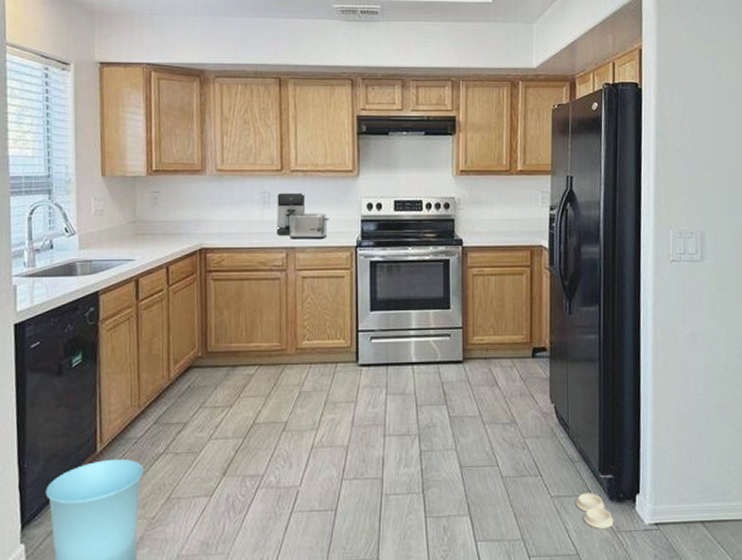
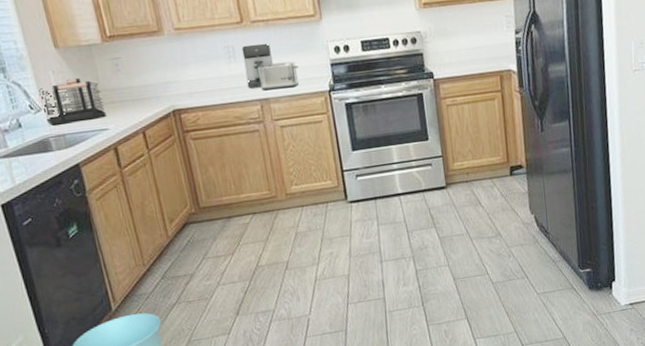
dish rack: none [77,206,136,250] -> present [39,77,106,126]
pet bowl: present [575,493,614,530] -> none [559,286,594,315]

